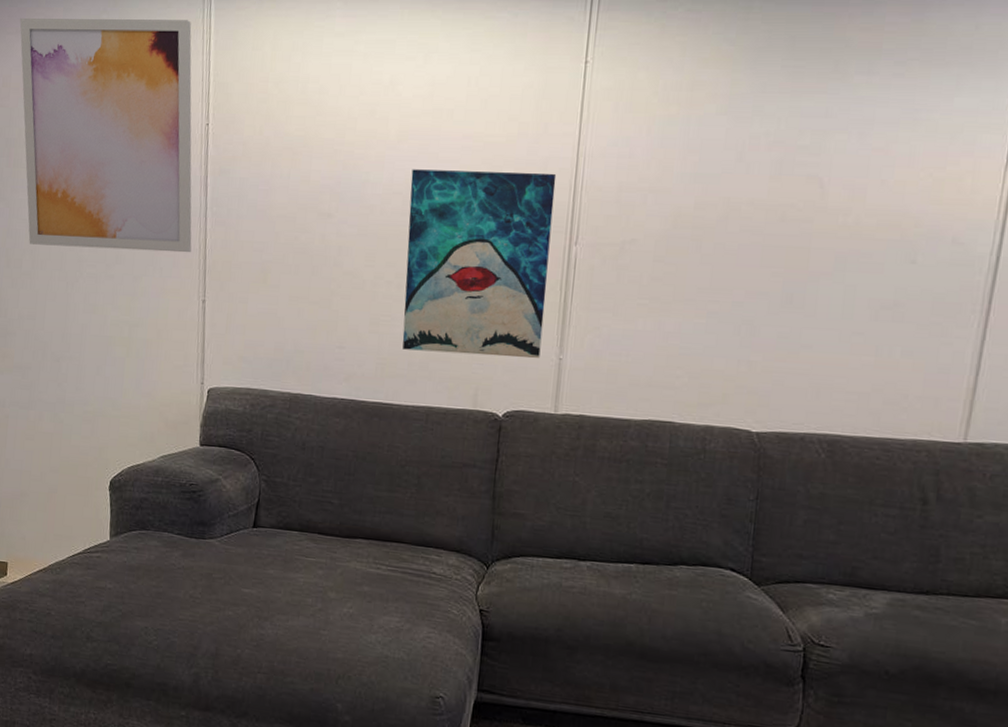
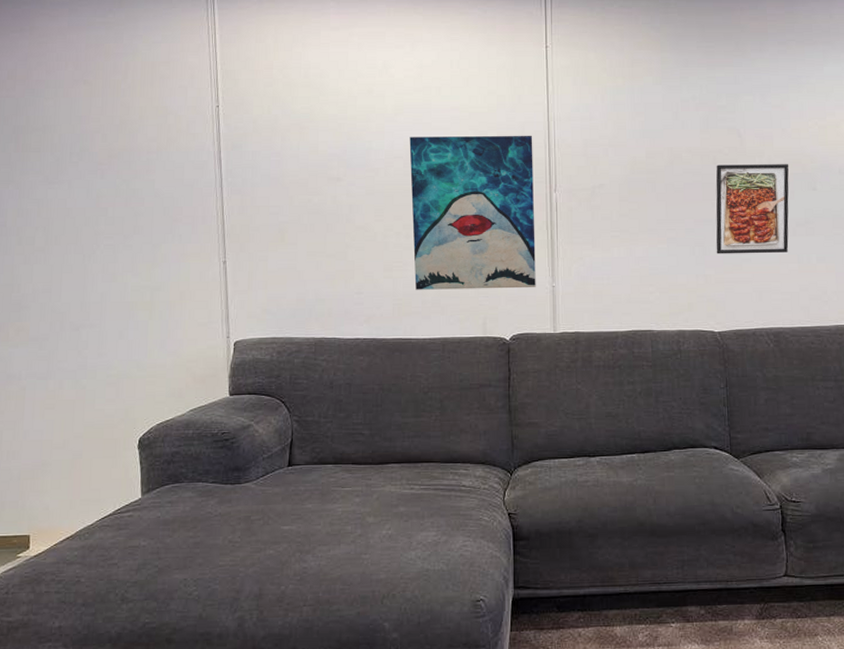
wall art: present [19,17,192,253] -> none [24,17,209,222]
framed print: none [768,223,884,341] -> present [715,164,789,254]

